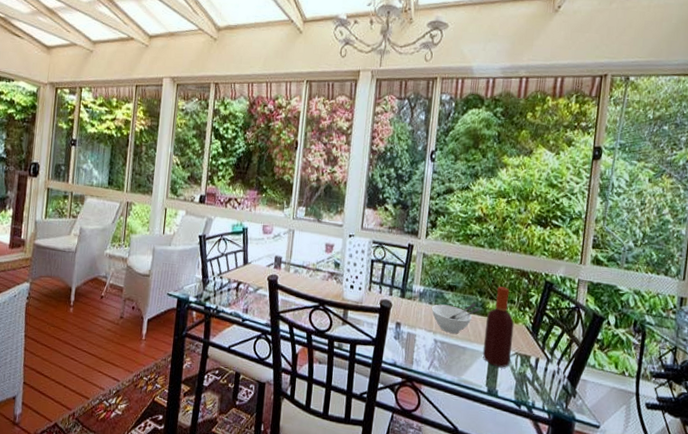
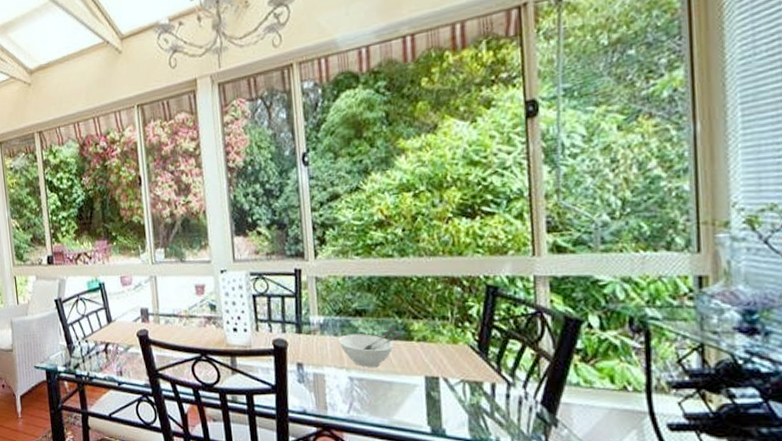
bottle: present [482,286,515,368] -> none [413,301,456,401]

